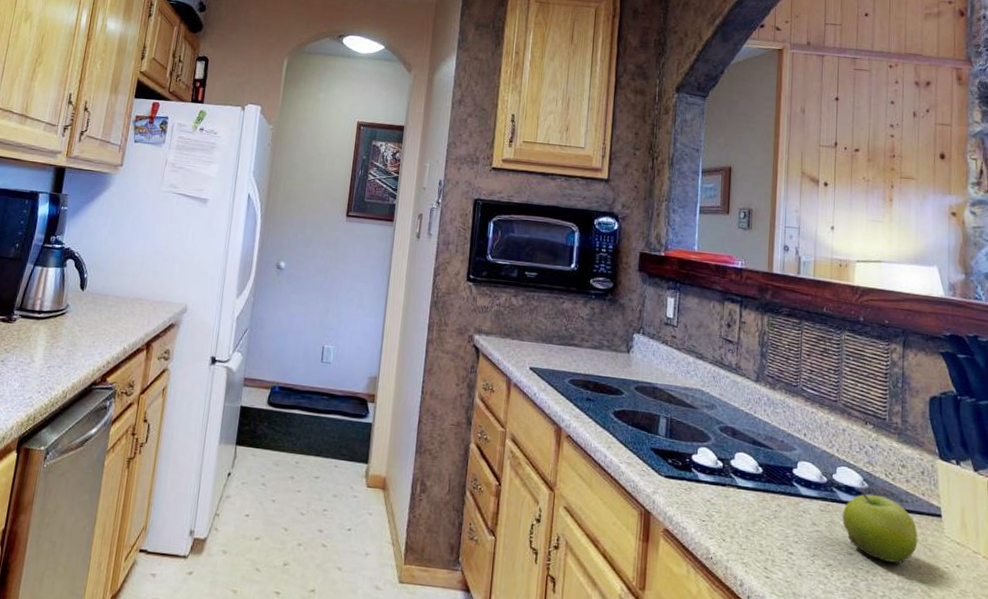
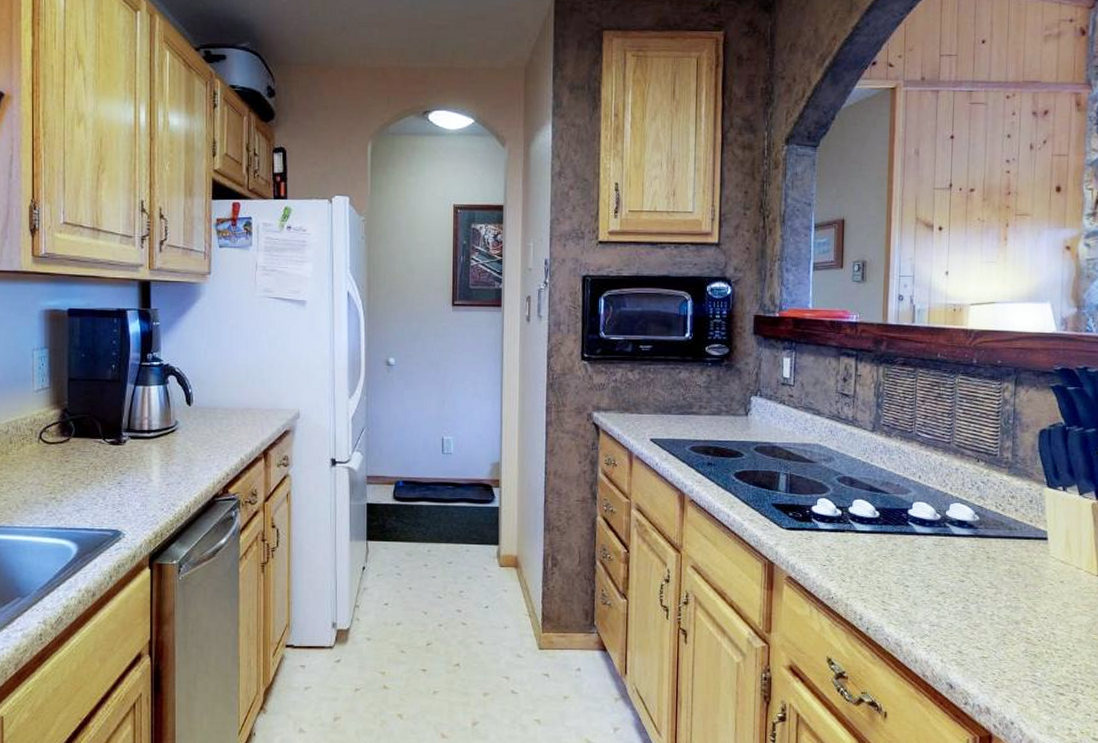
fruit: present [843,494,918,565] -> none [955,525,1025,586]

